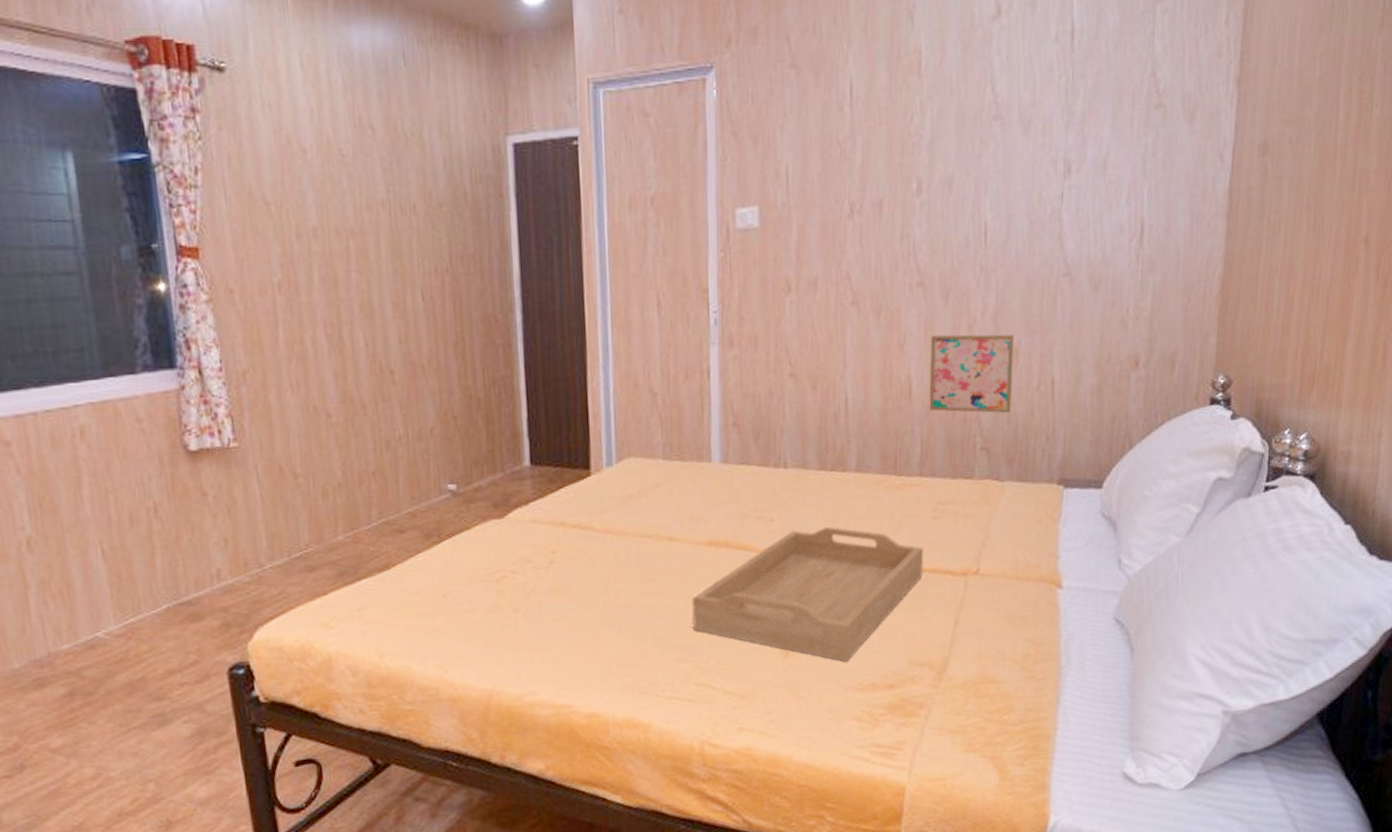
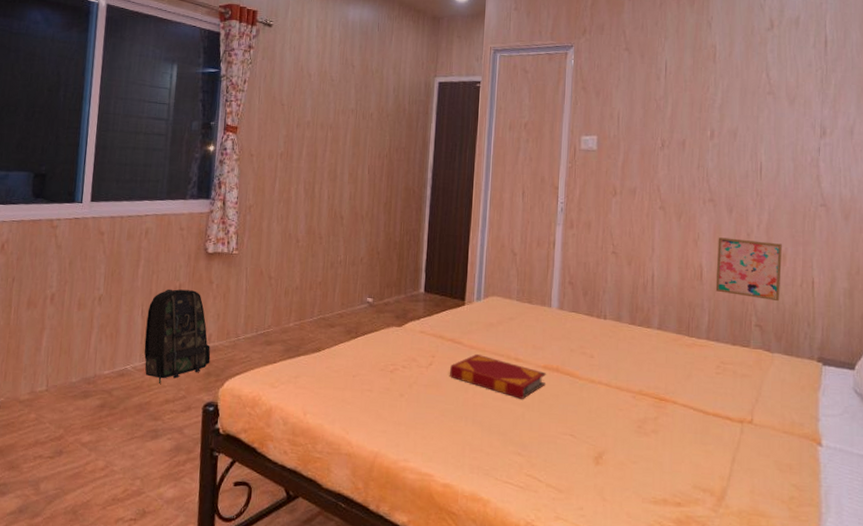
backpack: none [111,509,226,650] -> present [144,289,211,384]
hardback book: none [580,540,713,590] -> present [450,354,547,399]
serving tray: present [692,527,923,662] -> none [528,366,708,477]

